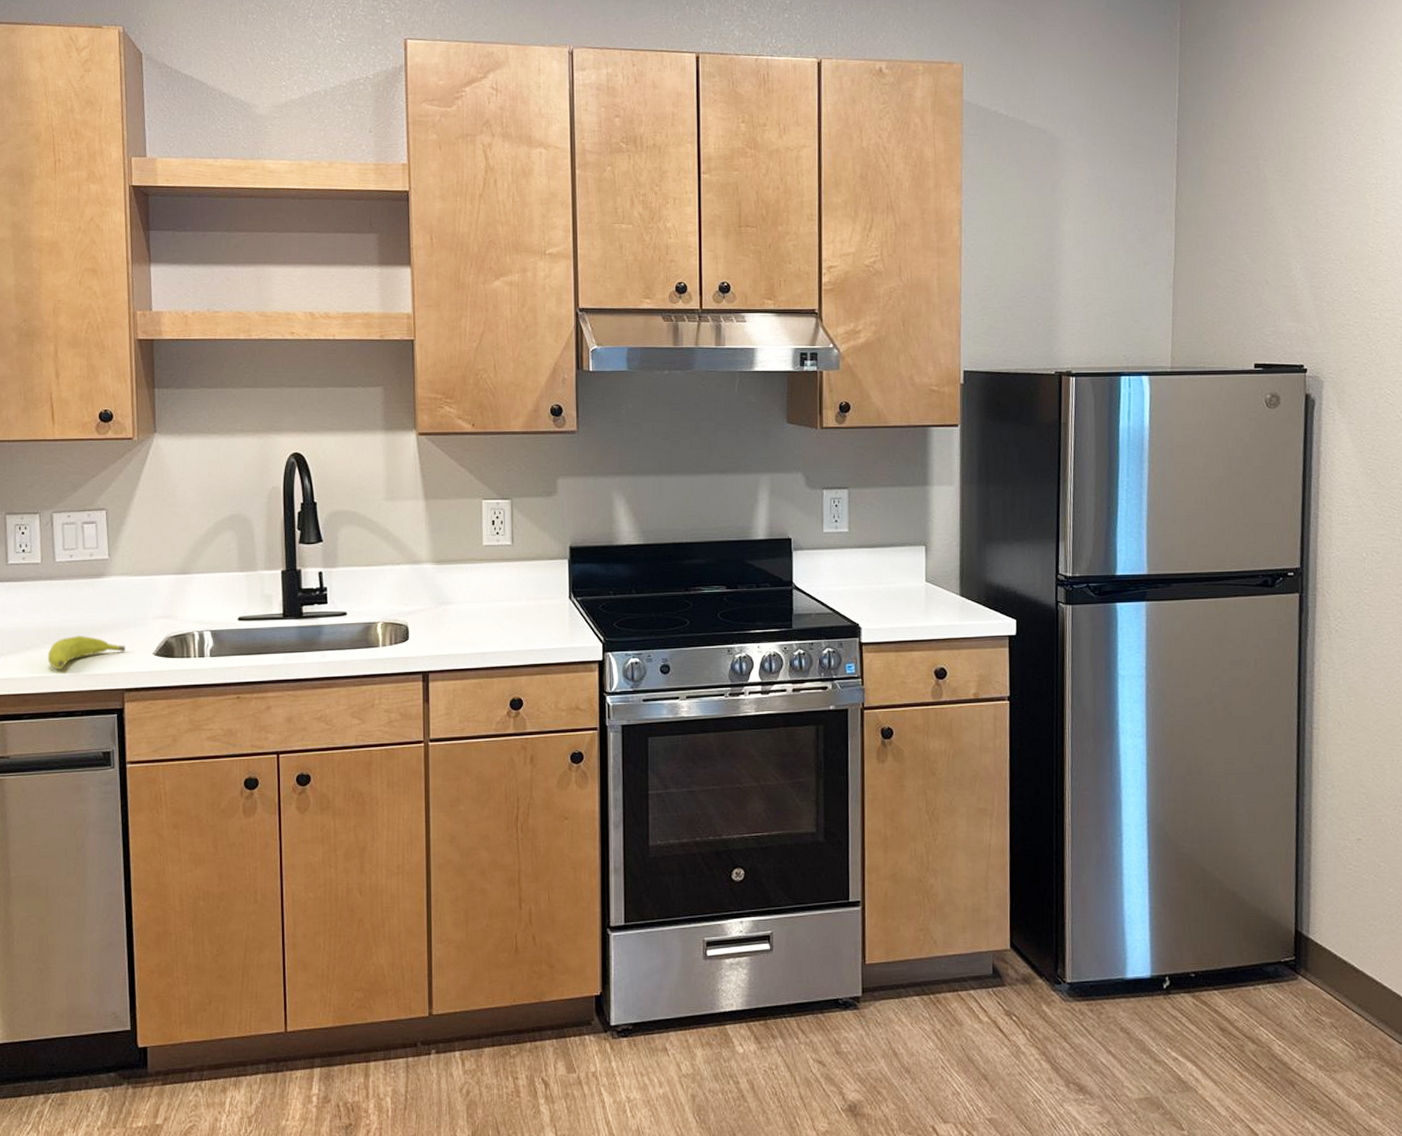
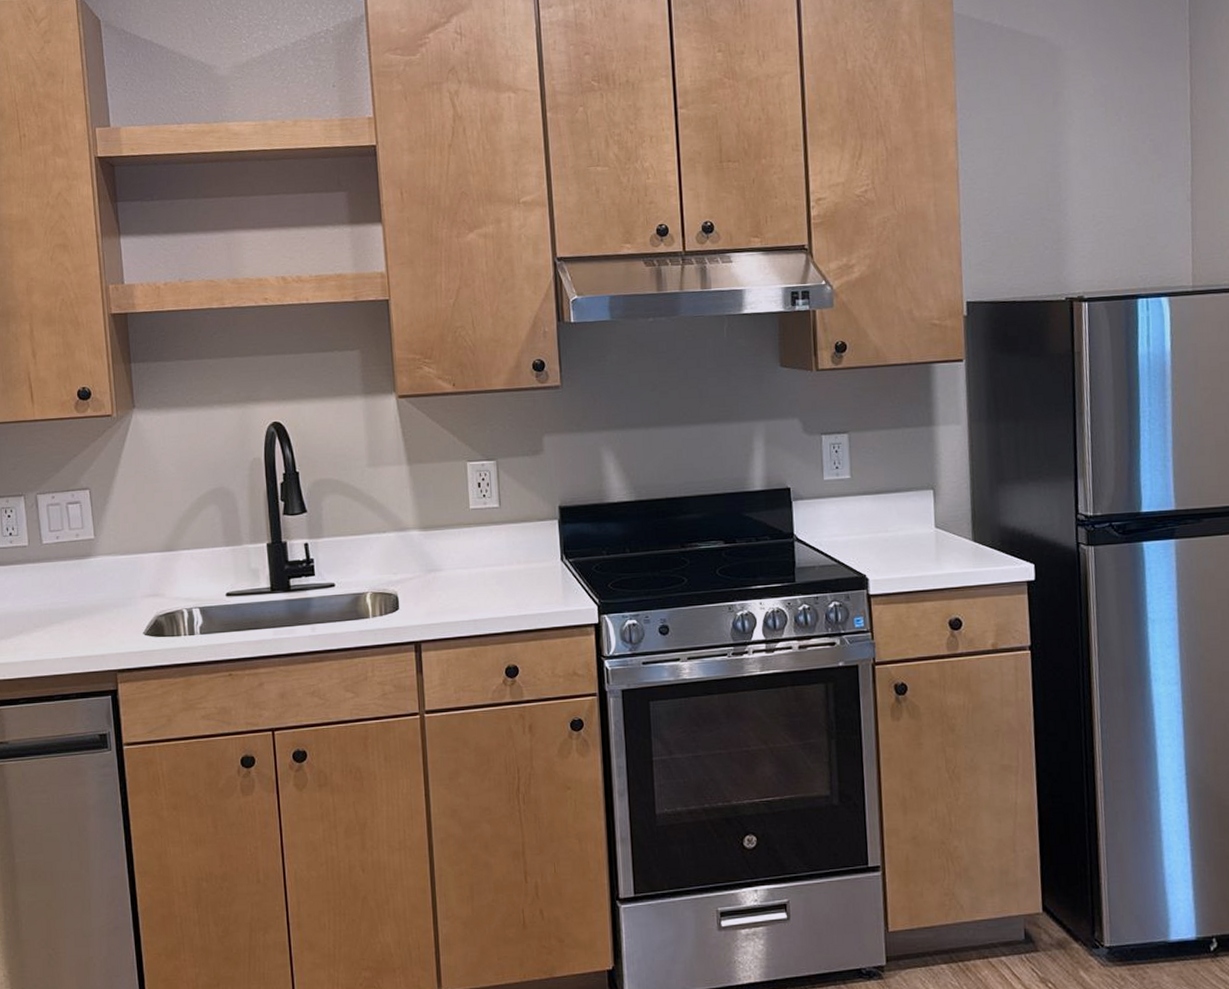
fruit: present [47,635,125,669] -> none [39,617,116,653]

